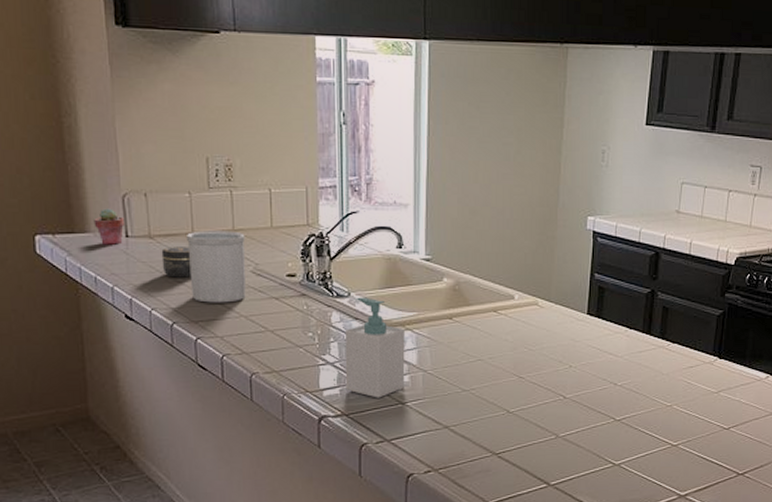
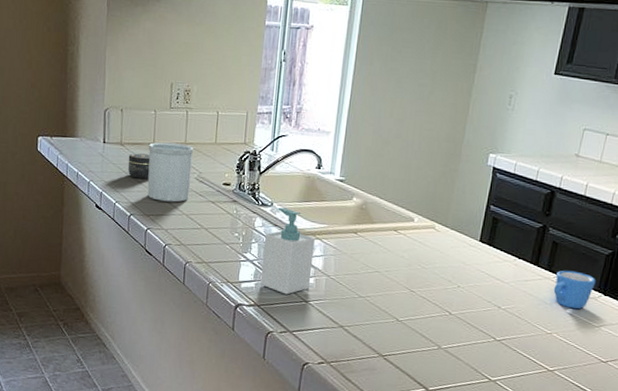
potted succulent: present [93,208,124,245] -> none [81,119,104,149]
mug: none [669,336,710,377] -> present [553,270,596,310]

